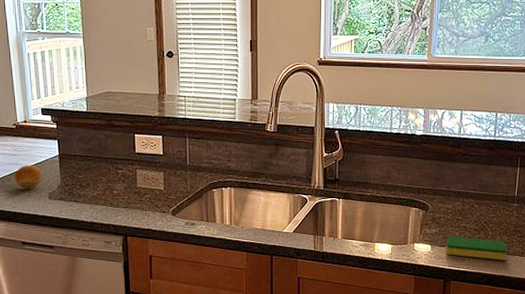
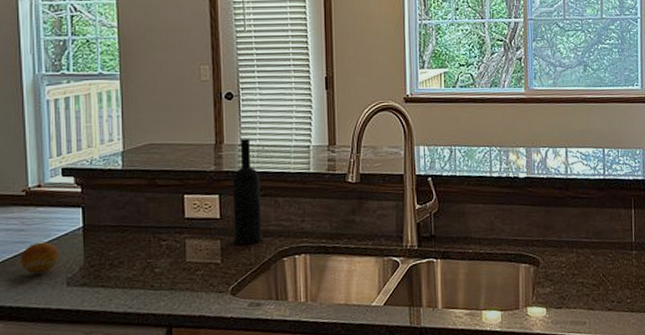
wine bottle: none [172,90,196,177] -> present [232,138,262,245]
dish sponge: present [445,236,507,260] -> none [562,294,632,320]

